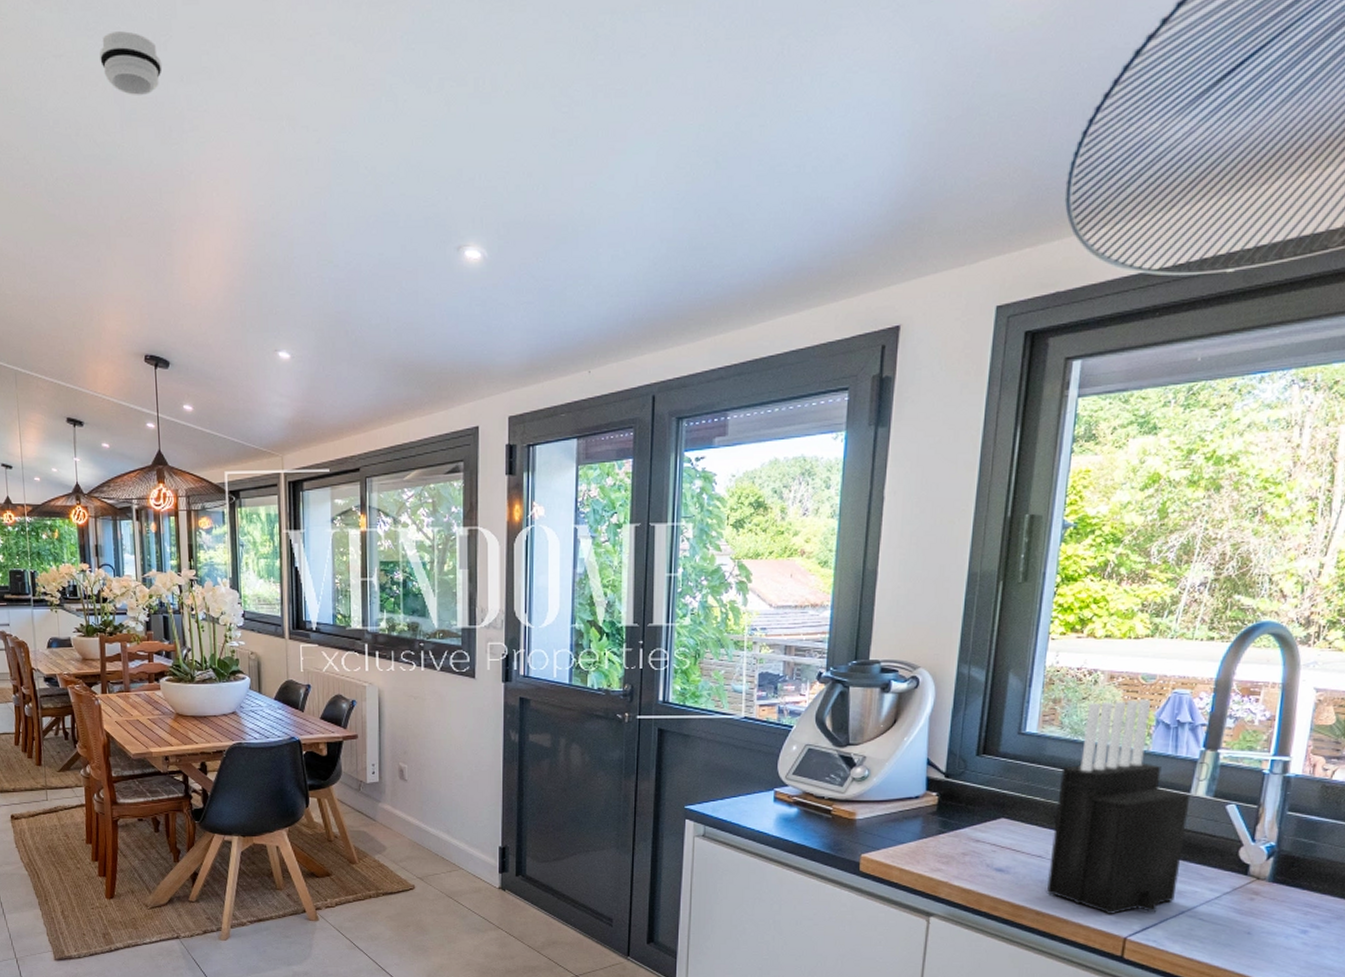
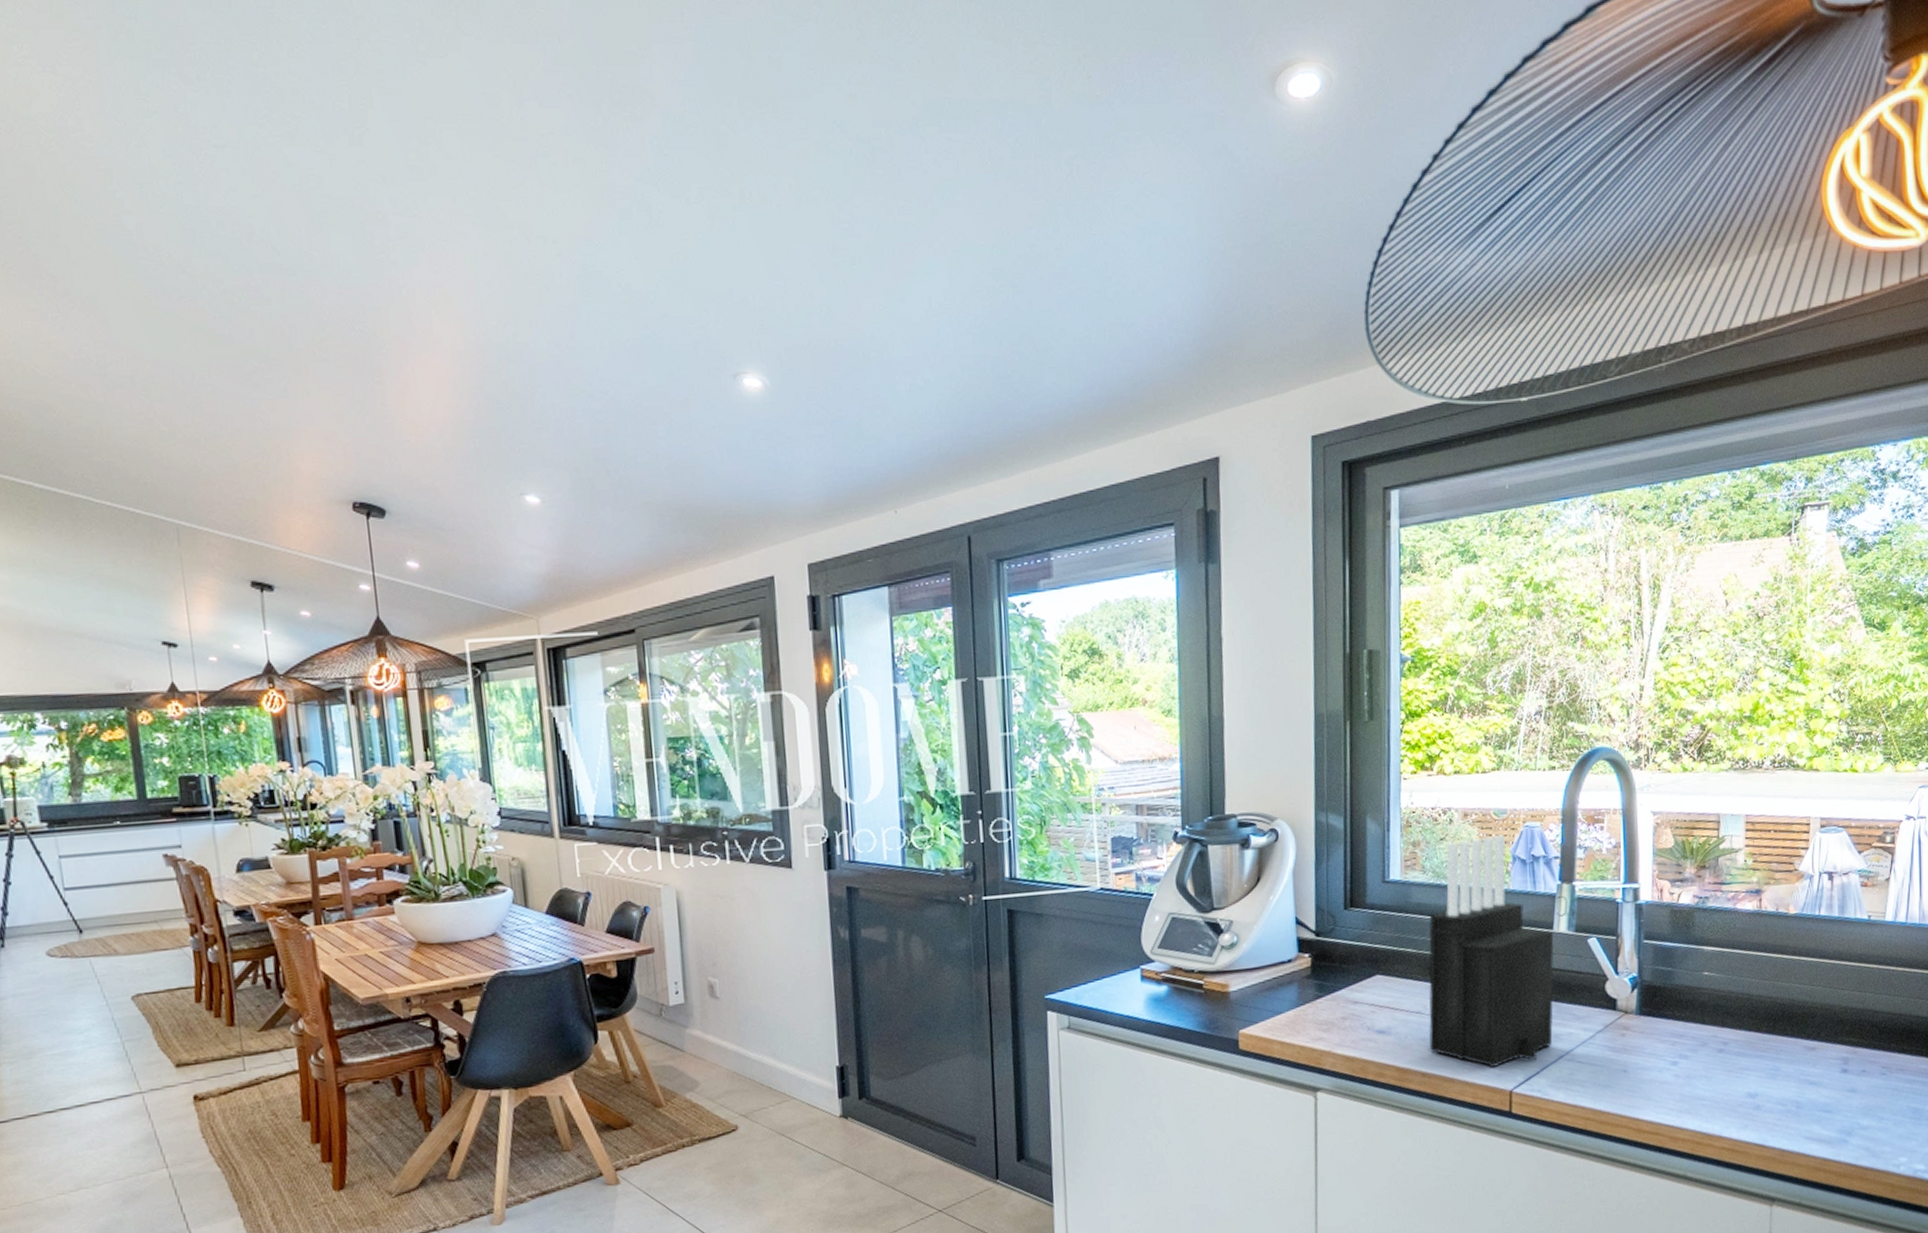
smoke detector: present [99,31,163,95] -> none [275,121,359,195]

